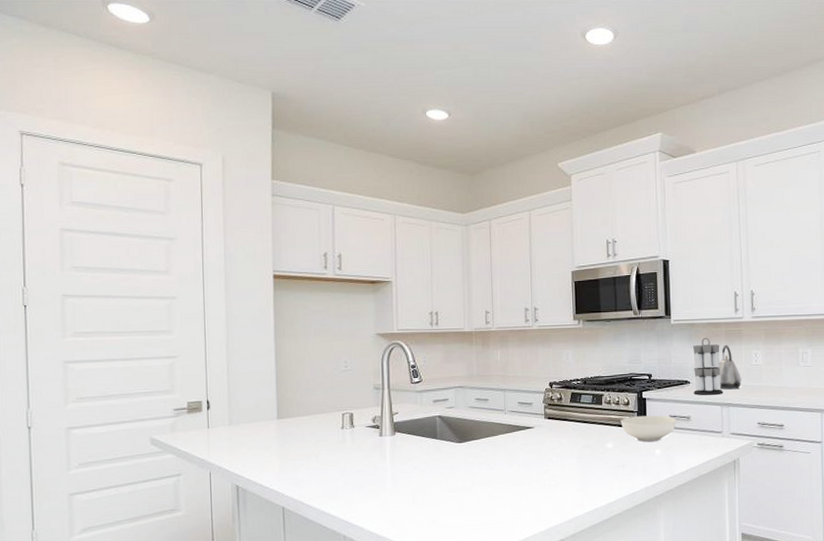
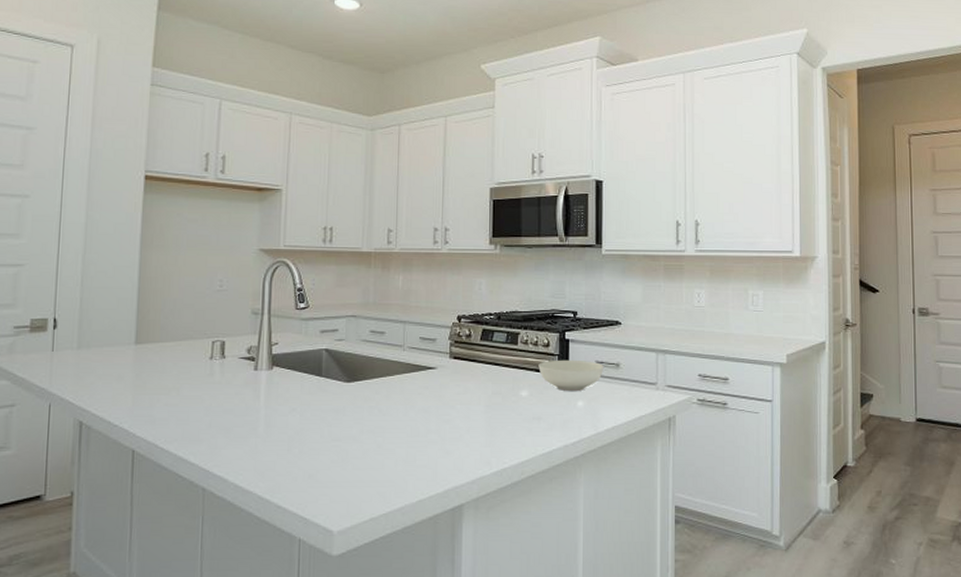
spice rack: present [693,337,723,396] -> none [625,271,659,340]
kettle: present [717,344,743,390] -> none [654,281,682,334]

